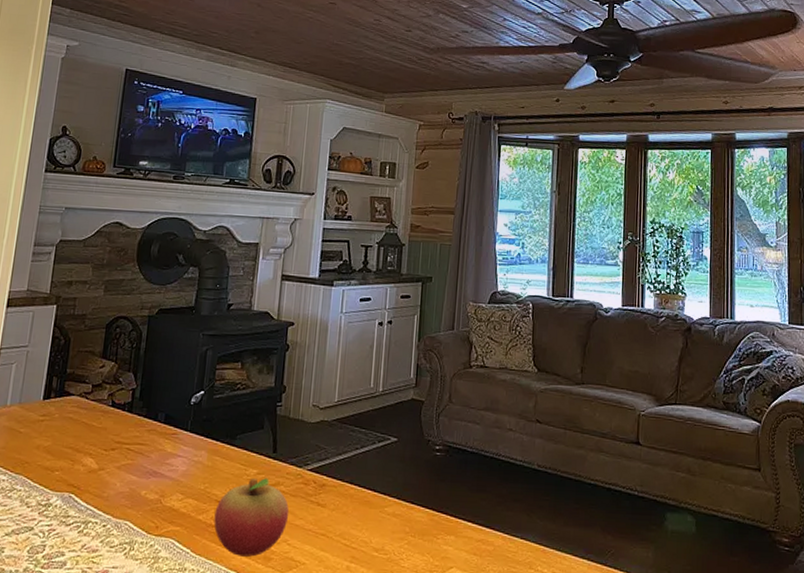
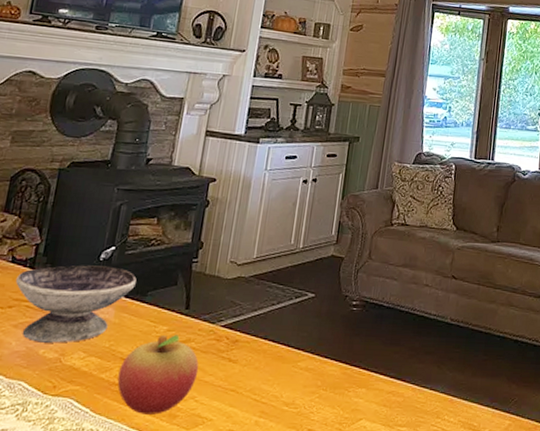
bowl: none [116,409,226,485] -> present [15,265,137,343]

